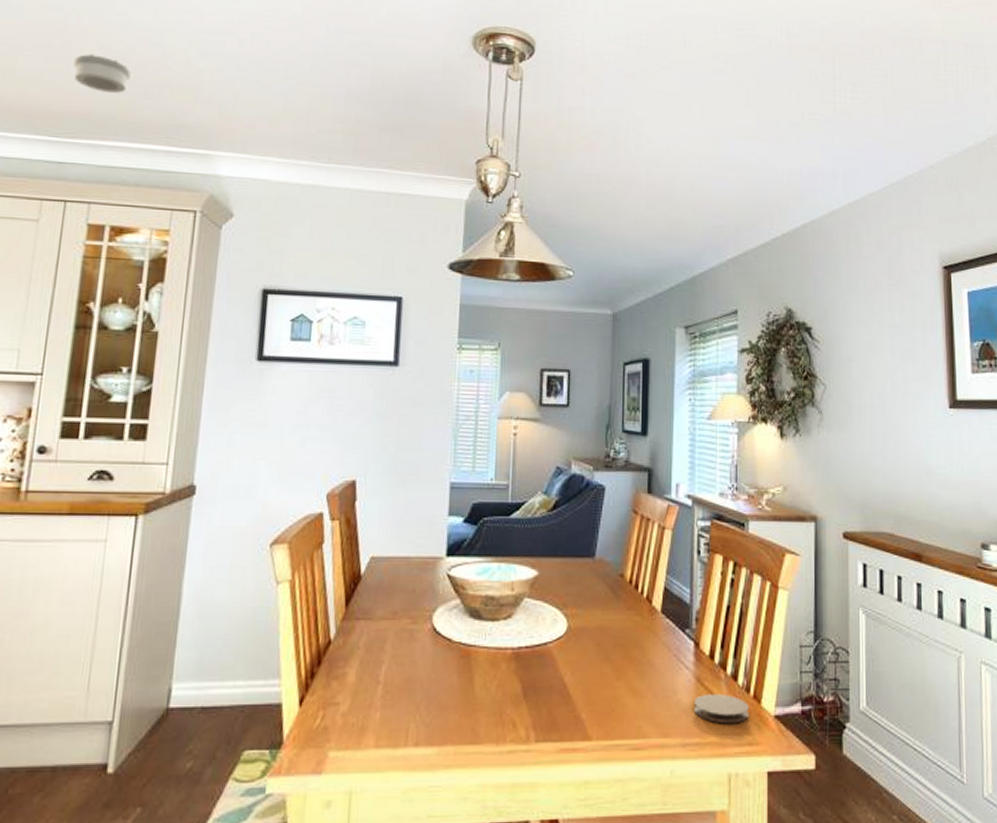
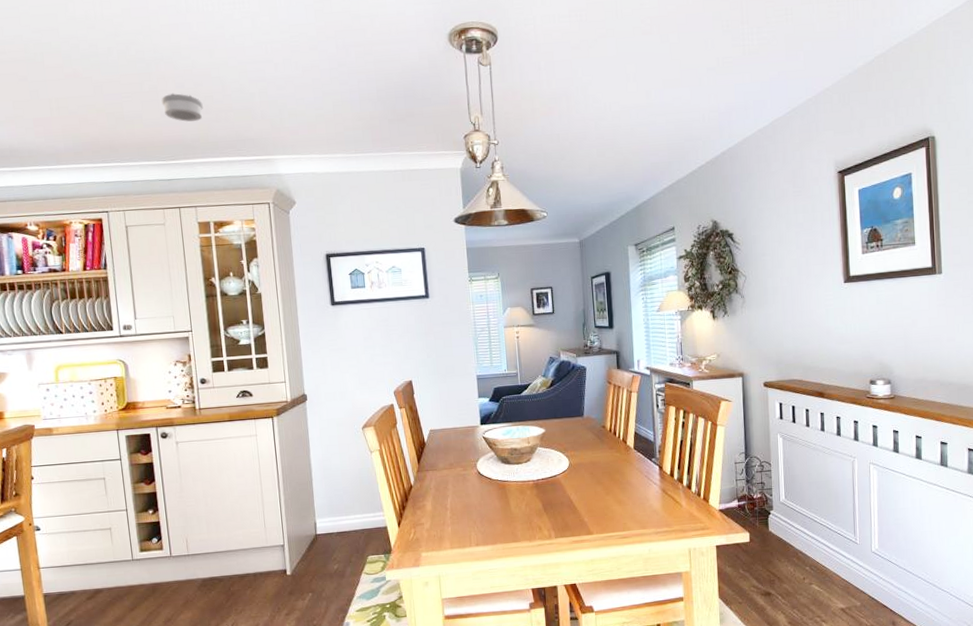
coaster: present [693,693,749,724] -> none [661,498,701,518]

